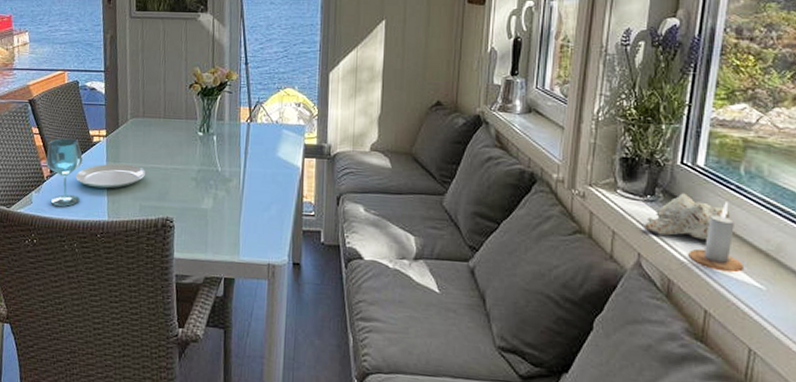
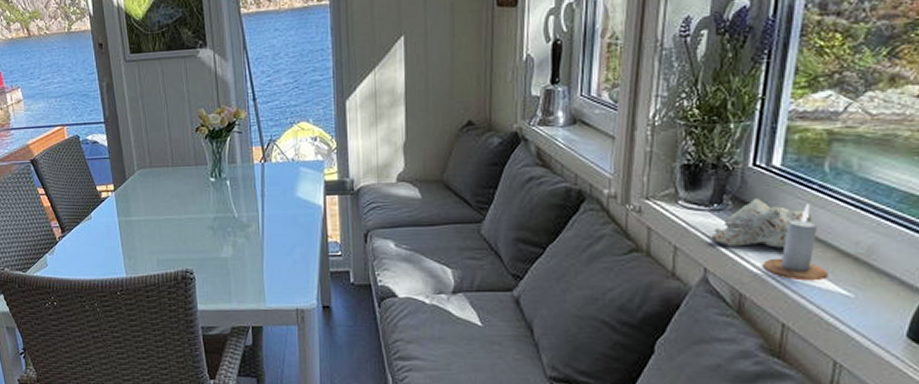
wine glass: present [45,138,83,207] -> none [55,197,95,266]
plate: present [76,163,146,189] -> none [88,218,160,245]

